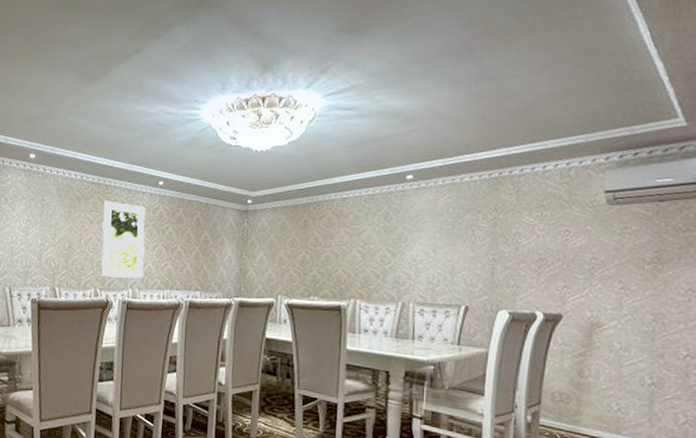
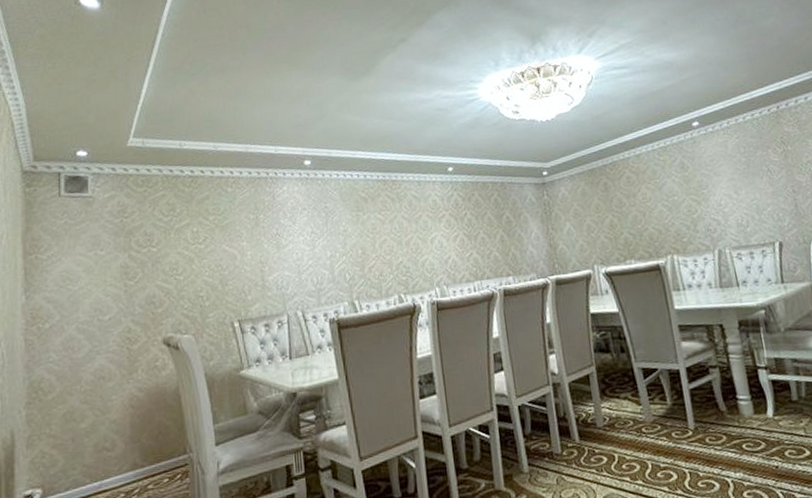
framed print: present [101,200,146,279] -> none [392,196,450,279]

